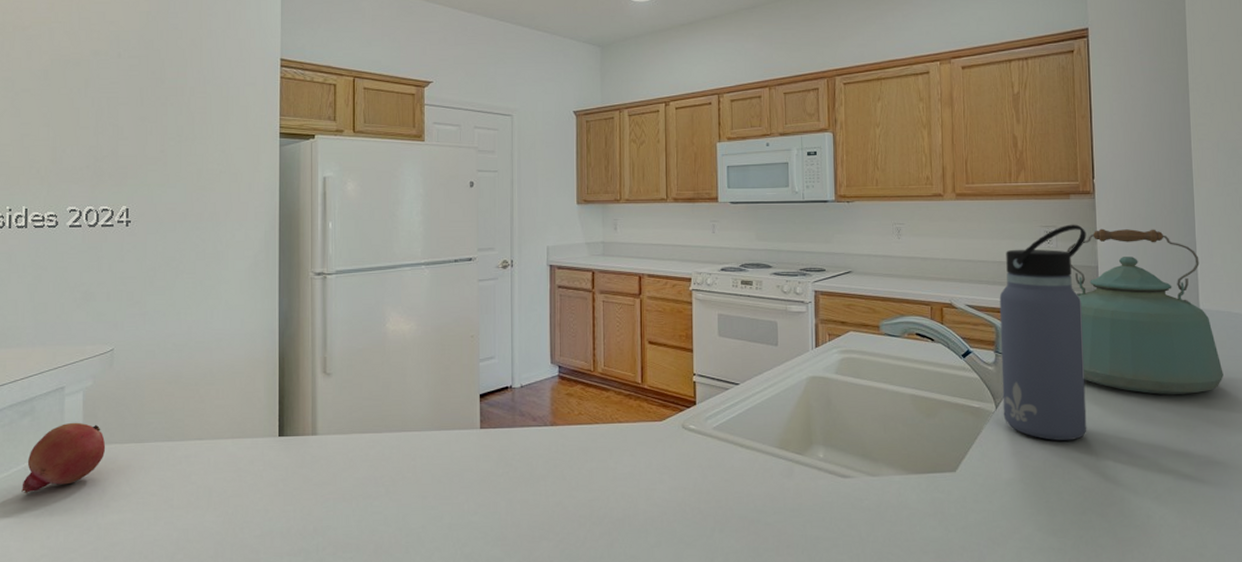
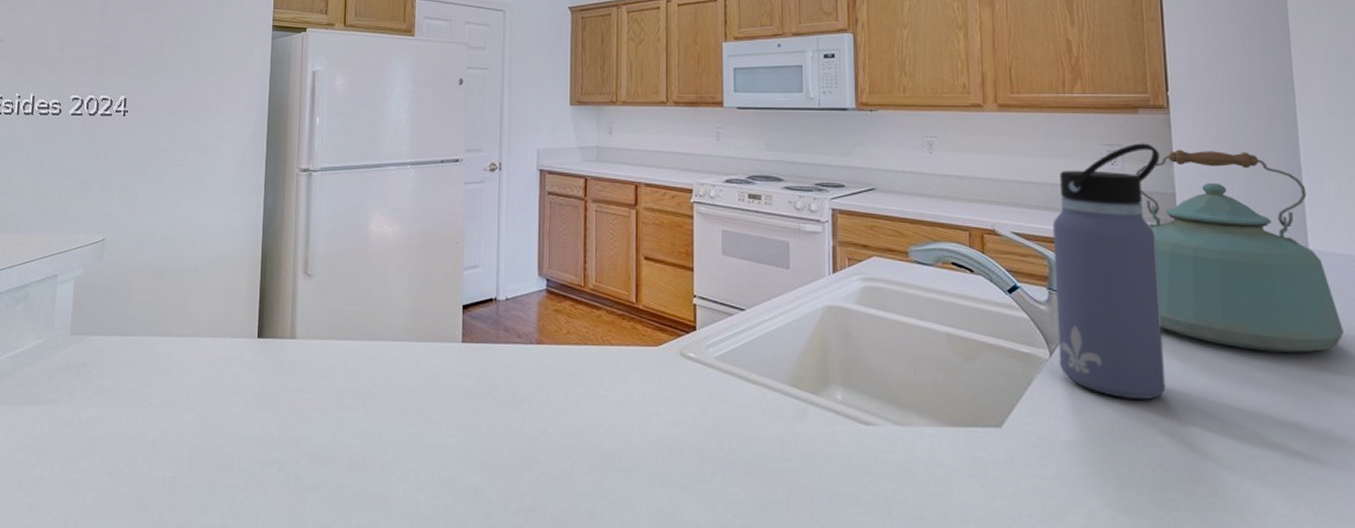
fruit: present [22,422,106,493] -> none [12,311,92,380]

